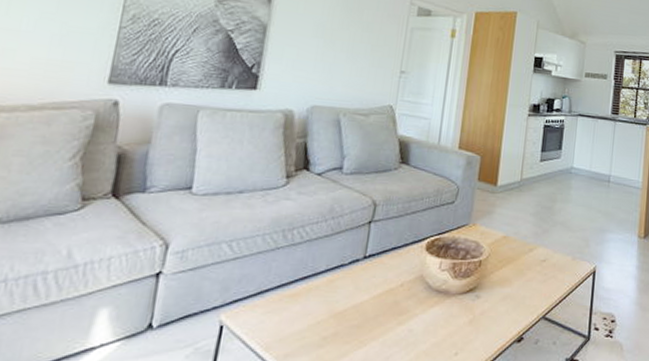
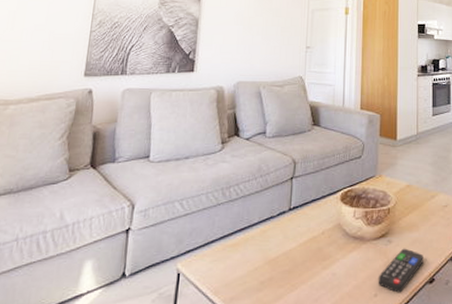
remote control: none [460,304,514,352] -> present [378,248,423,293]

